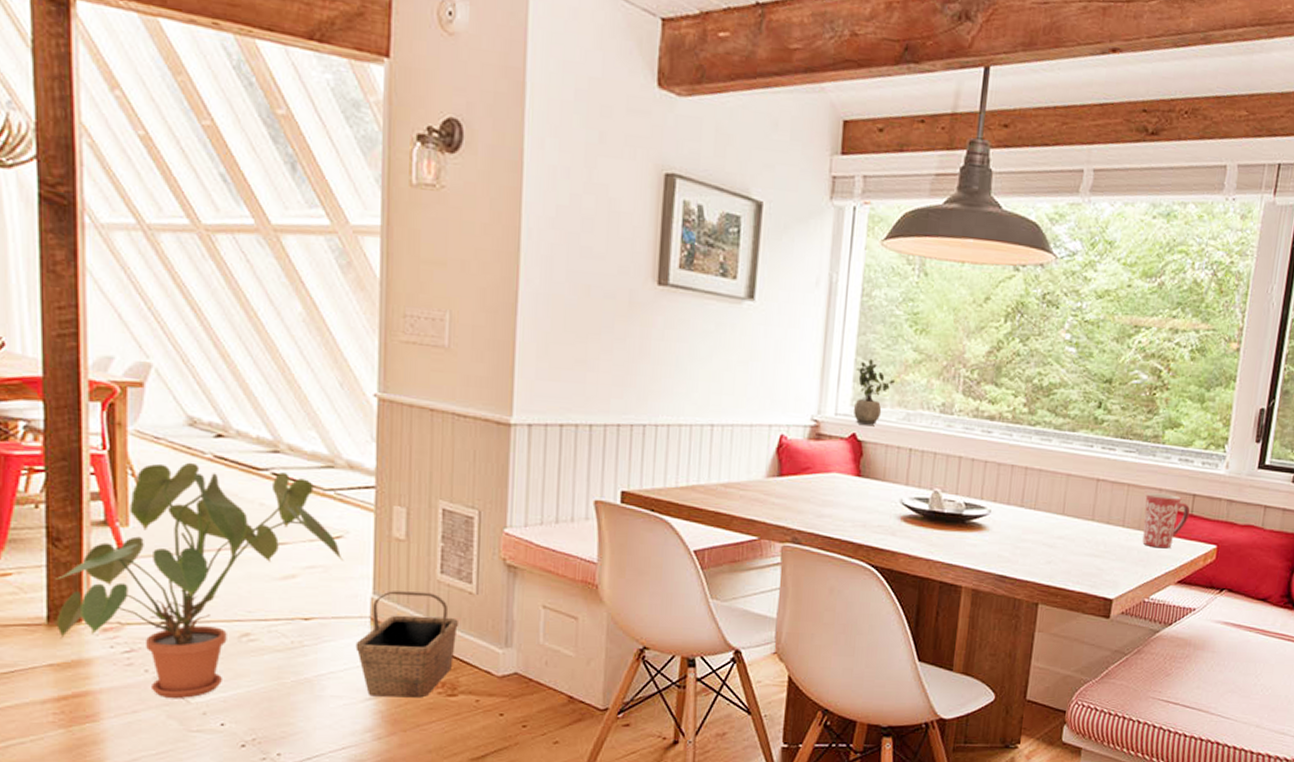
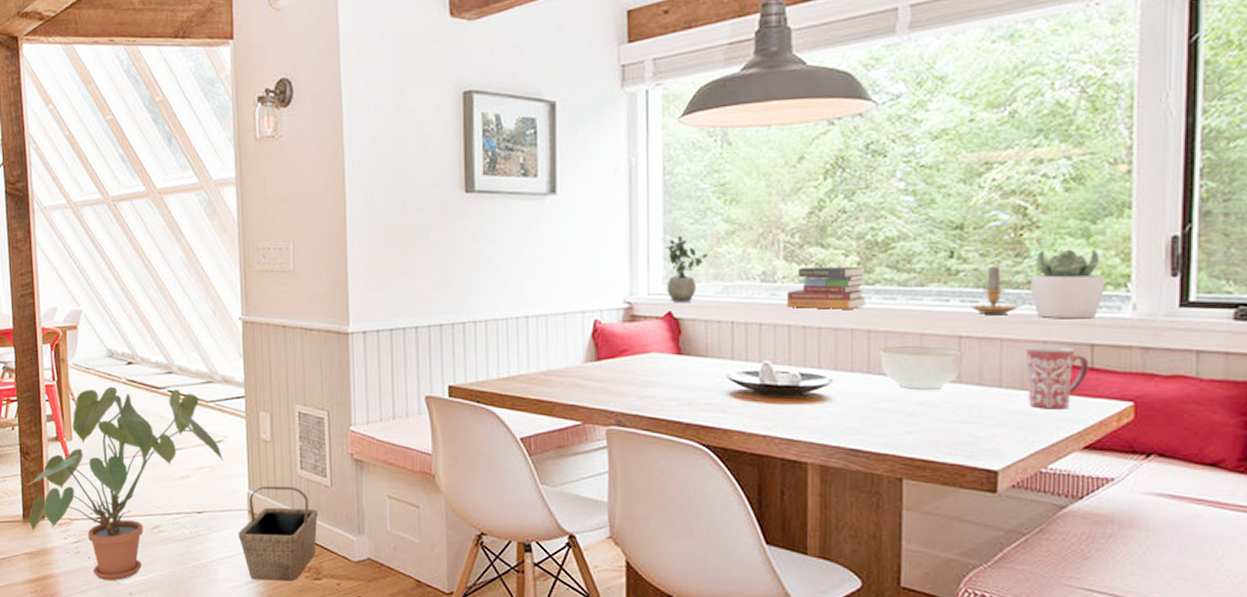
books: none [959,403,1028,448] -> present [786,266,867,310]
bowl: none [1032,483,1099,526] -> present [879,346,964,391]
candlestick: none [1109,419,1151,463] -> present [971,265,1026,314]
succulent plant: none [1155,409,1210,473] -> present [1029,249,1105,319]

